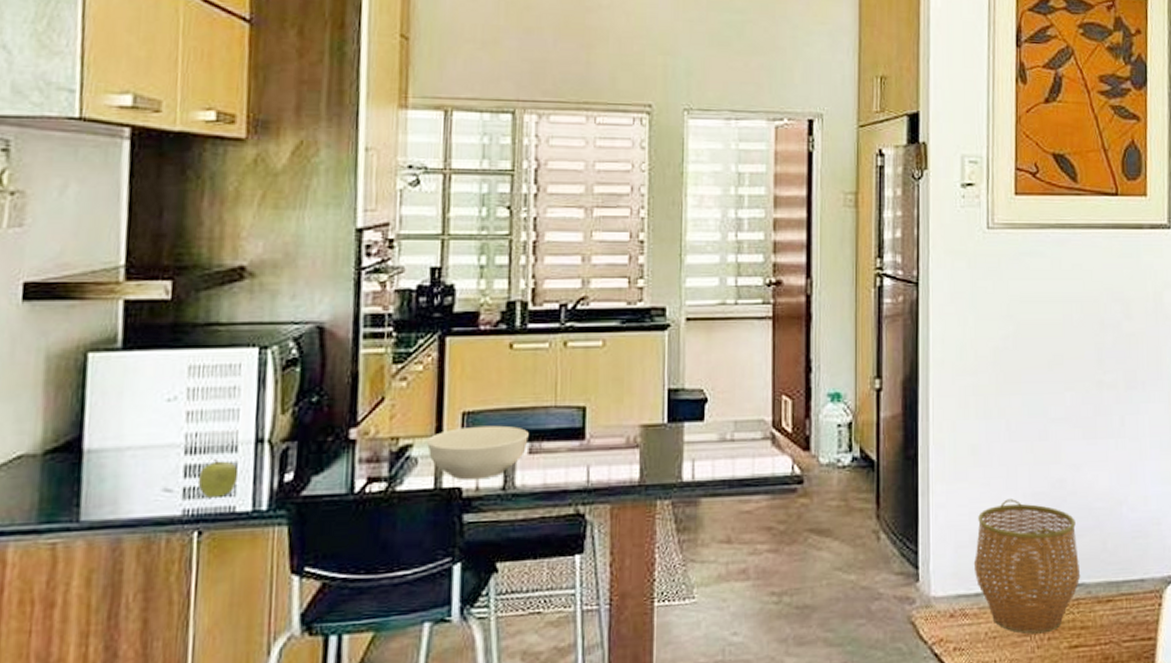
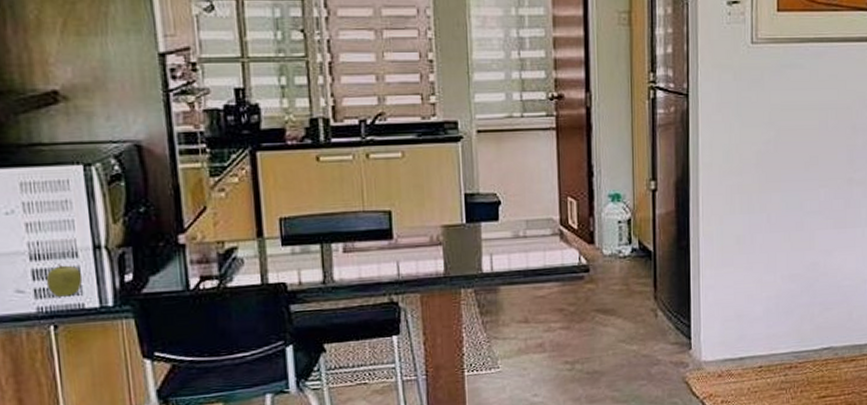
bowl: present [427,425,529,480] -> none [250,228,342,277]
basket: present [973,499,1081,634] -> none [738,280,829,388]

